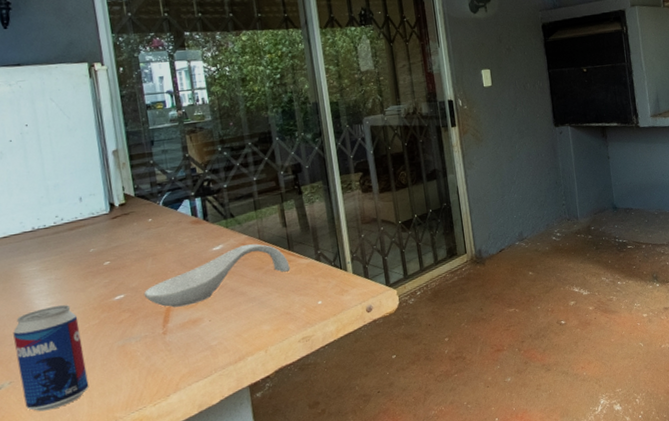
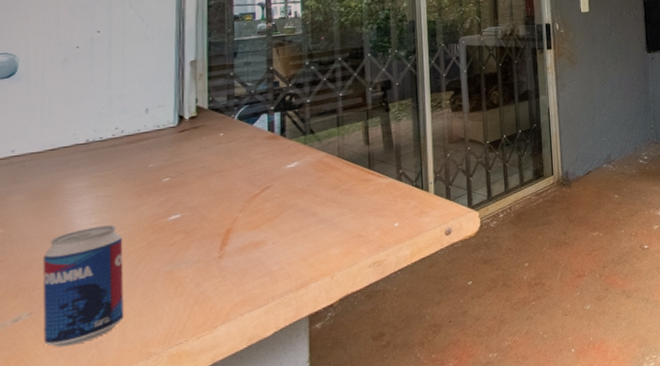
spoon rest: present [143,244,290,308] -> none [203,161,368,229]

